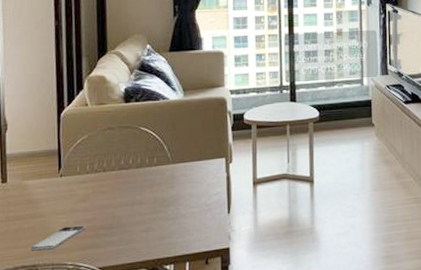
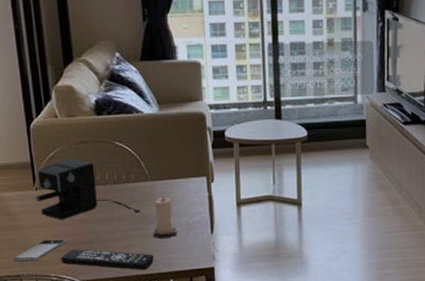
coffee maker: none [59,144,161,206] -> present [35,158,141,220]
remote control: none [78,235,171,254] -> present [60,249,154,270]
candle: none [171,178,195,221] -> present [152,196,177,238]

